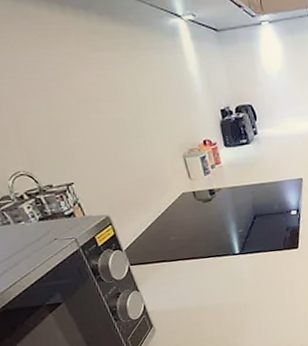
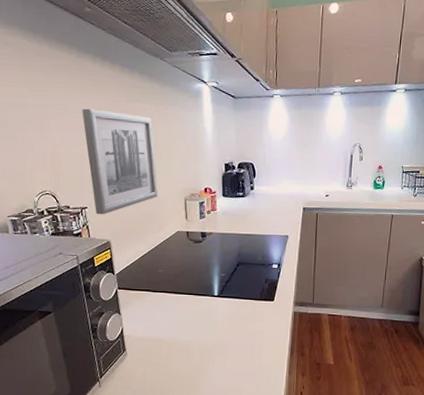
wall art: none [38,65,152,190] -> present [82,108,158,215]

